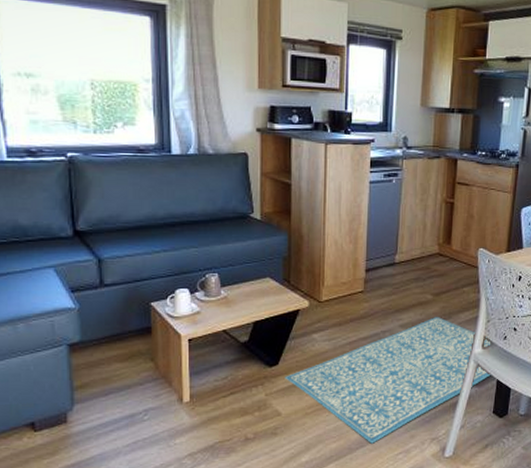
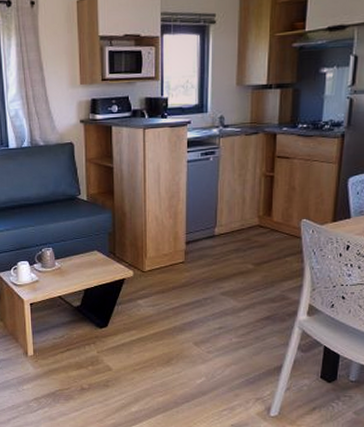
rug: present [285,317,493,444] -> none [114,285,319,400]

